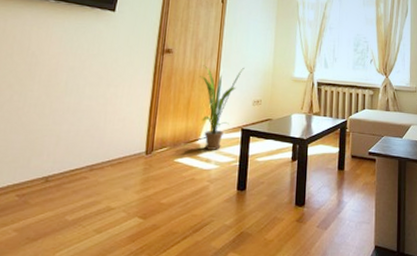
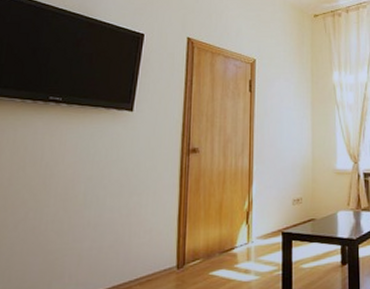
house plant: present [200,65,245,150] -> none [231,163,280,259]

